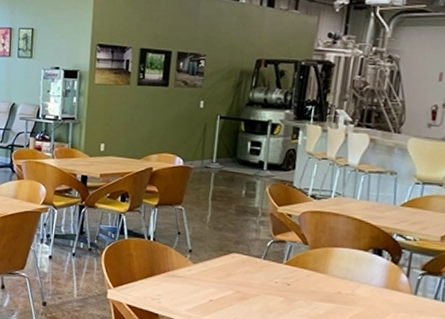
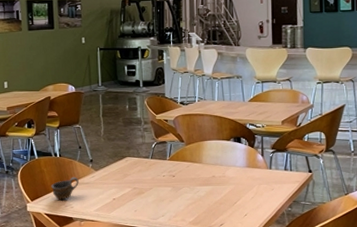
cup: none [138,266,172,292] -> present [51,176,79,200]

